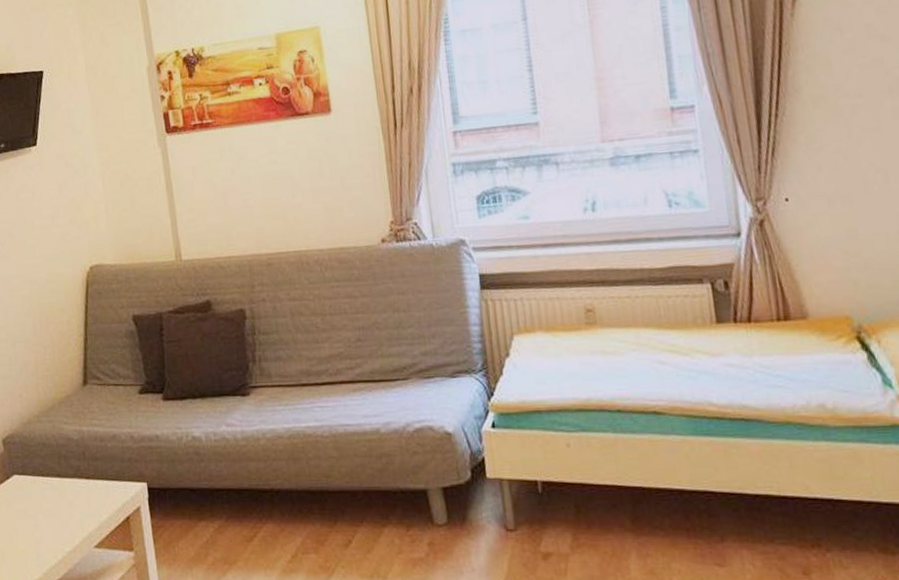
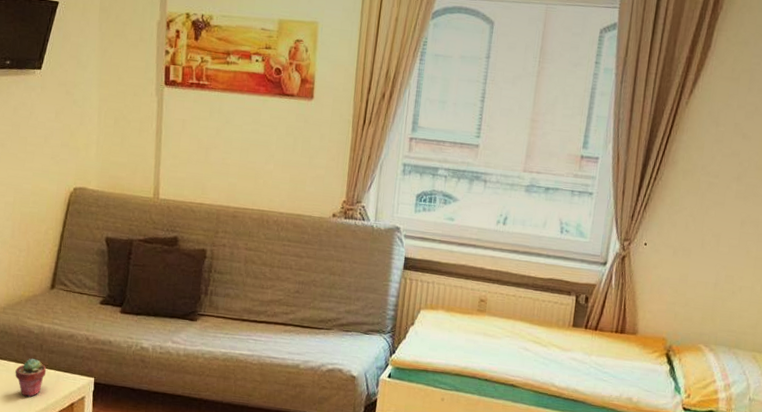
potted succulent: none [60,469,94,516] -> present [15,358,47,397]

